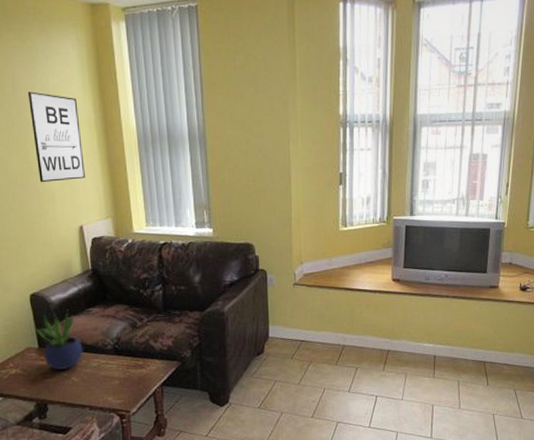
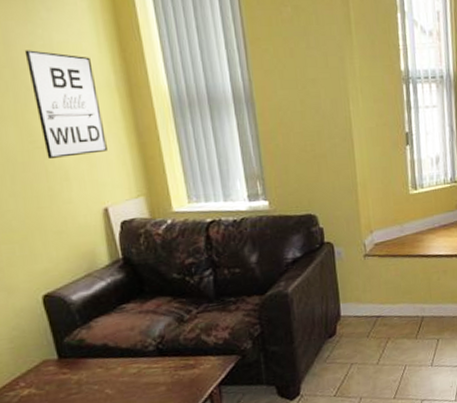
potted plant: present [33,309,83,370] -> none [49,308,118,383]

